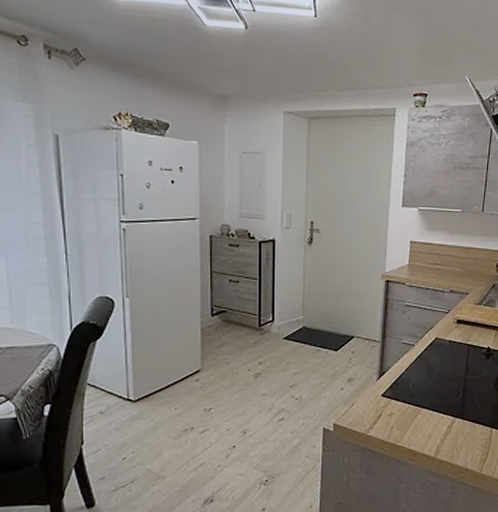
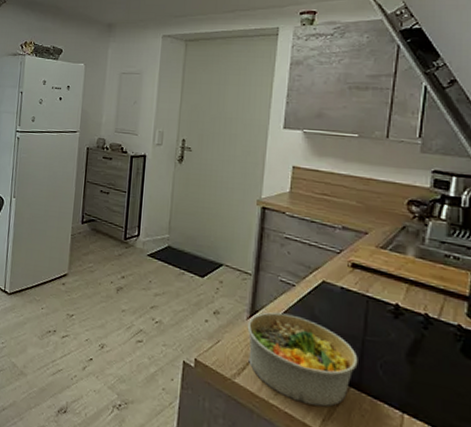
bowl: none [377,370,462,439] -> present [247,312,358,407]

